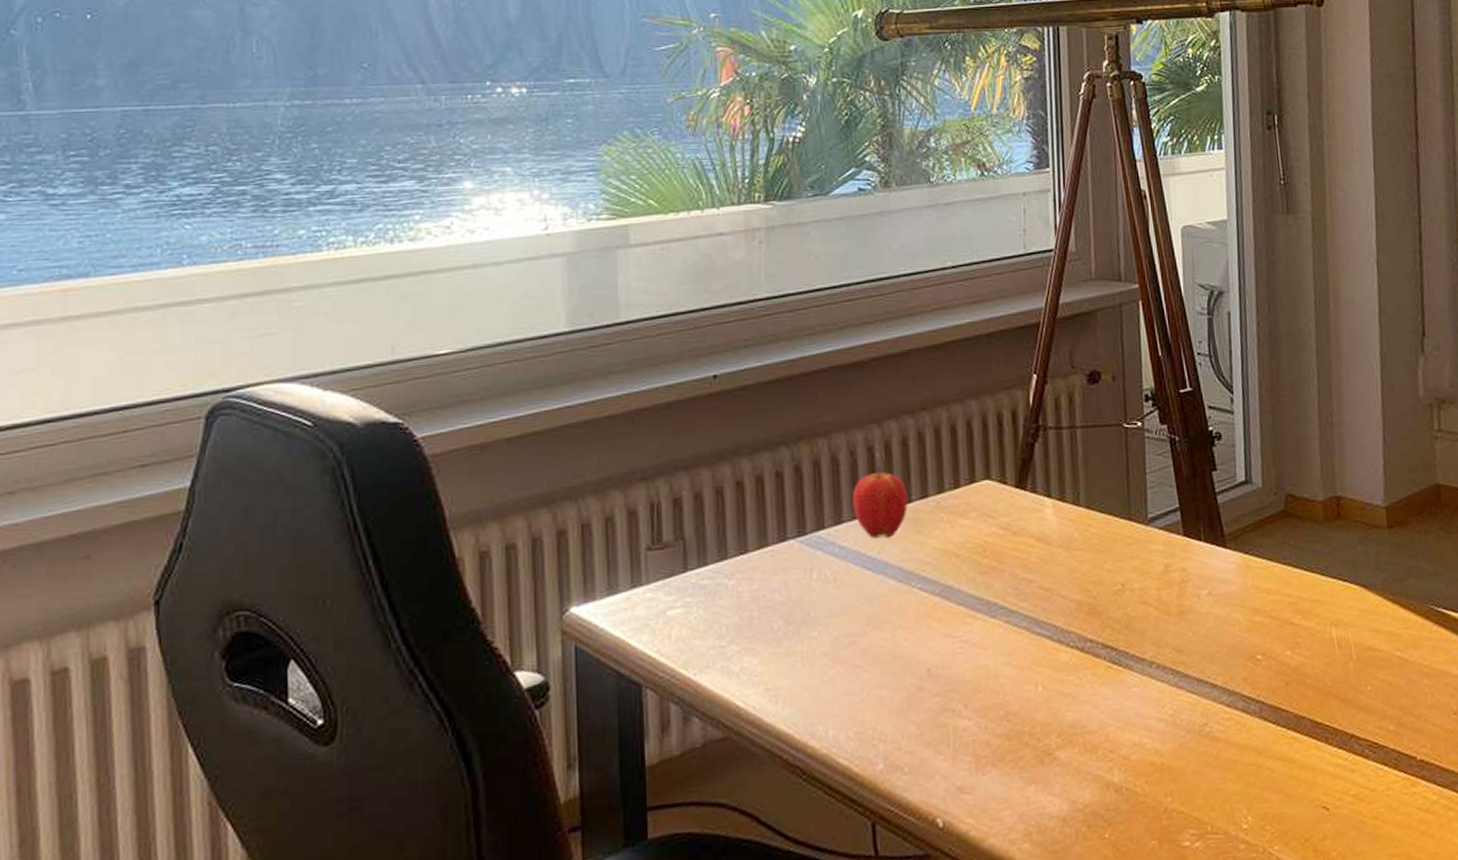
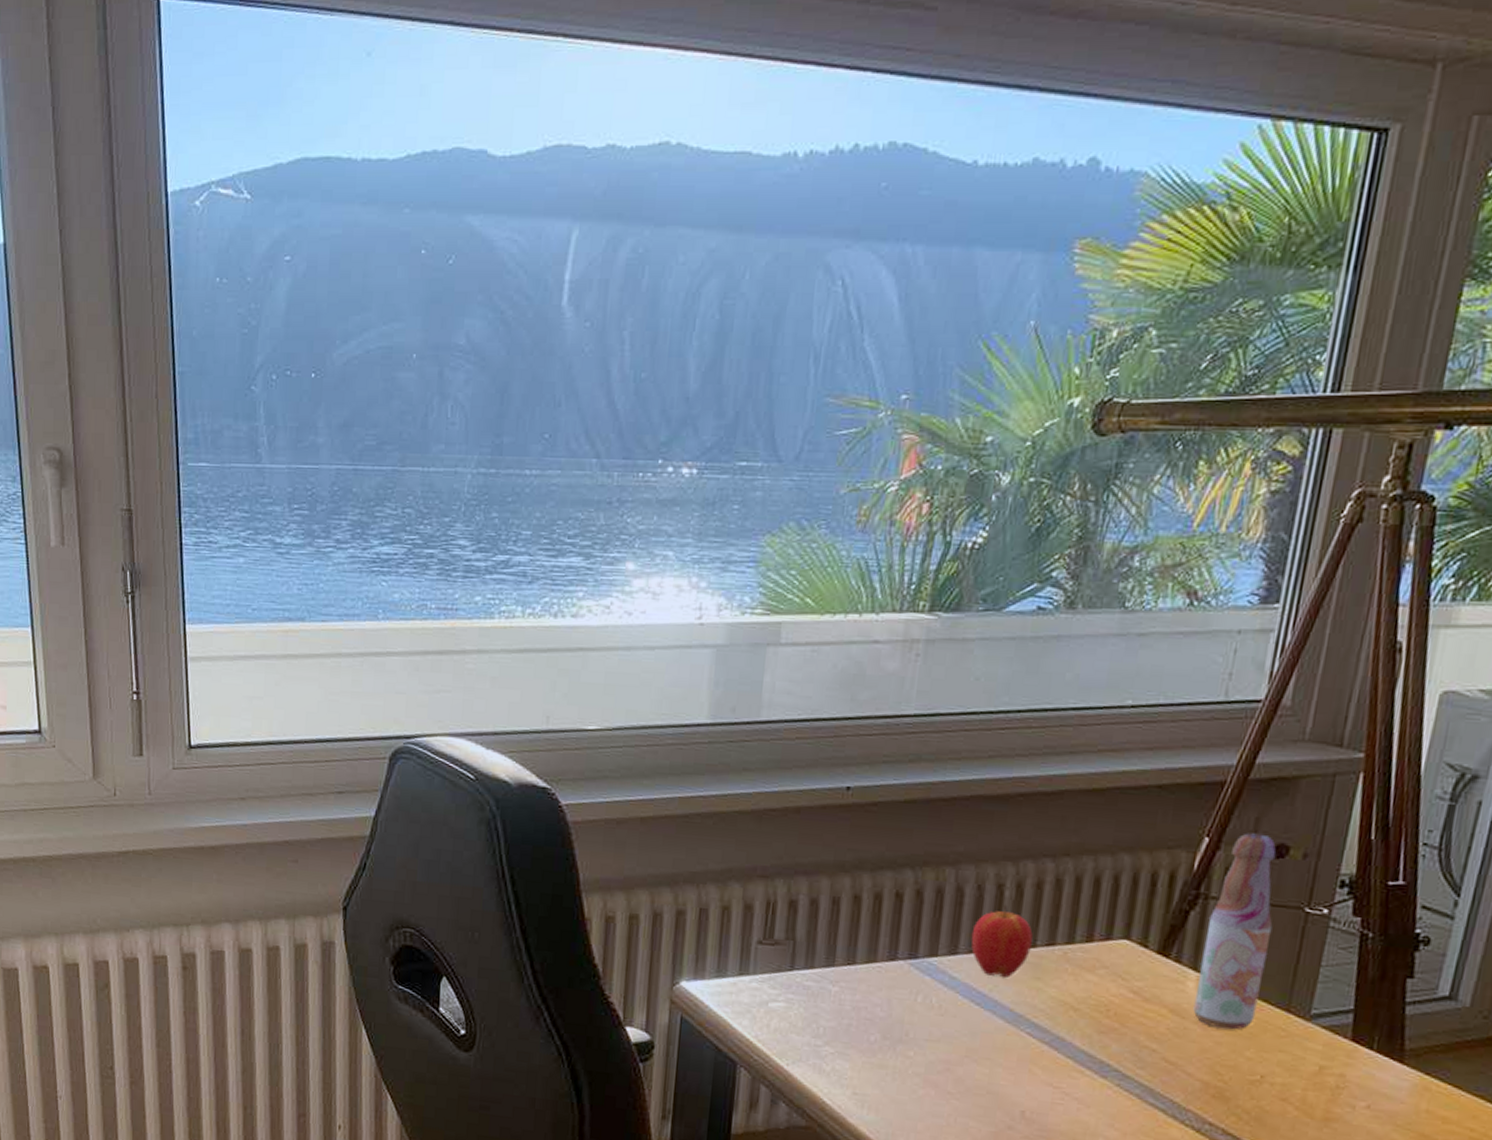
bottle: none [1051,364,1106,548] -> present [1193,833,1277,1030]

